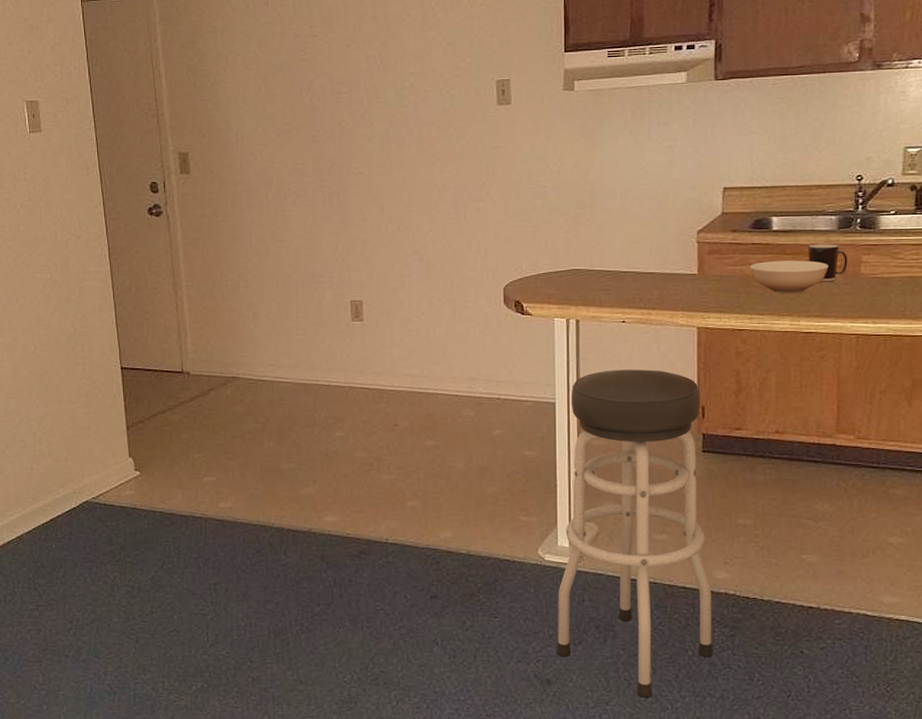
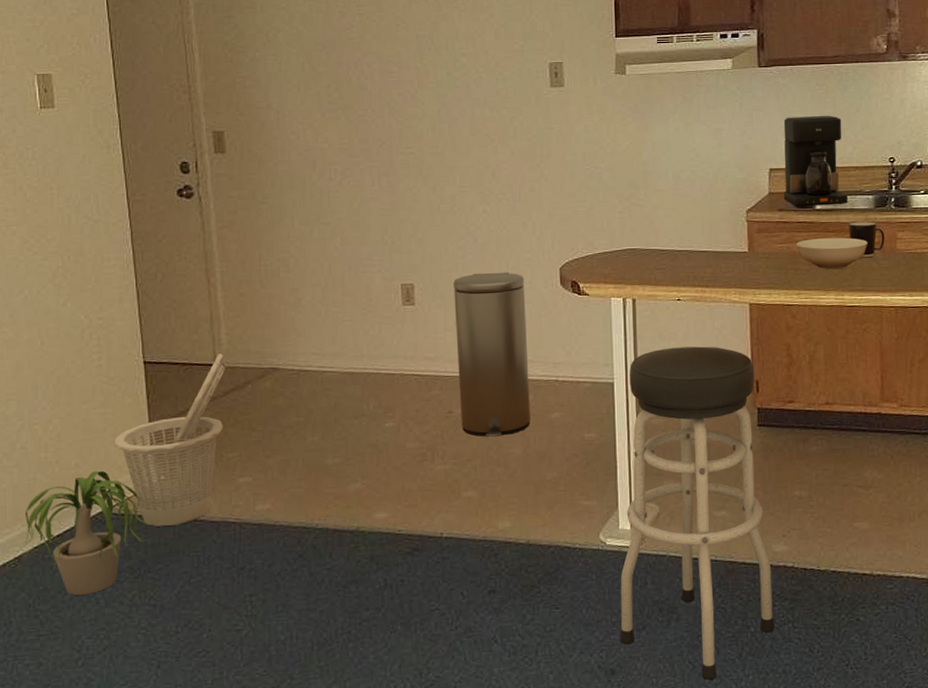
potted plant: none [15,465,133,574] -> present [12,471,155,596]
laundry basket: none [97,362,192,517] -> present [114,353,226,527]
pedal bin: none [400,290,472,451] -> present [453,272,530,438]
coffee maker: none [737,130,808,228] -> present [783,115,848,207]

